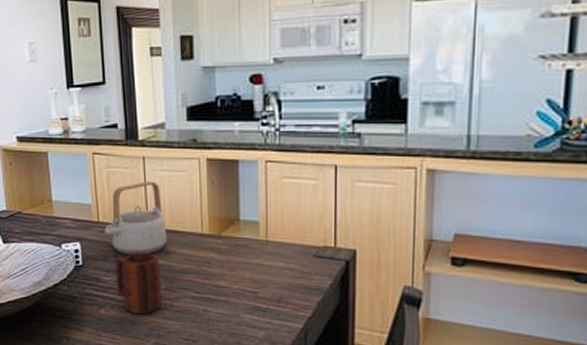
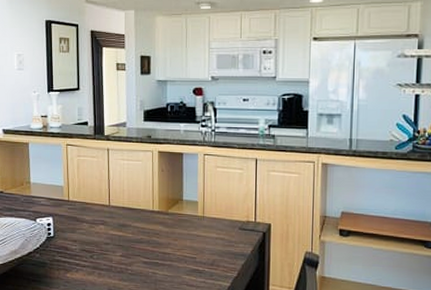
teapot: present [104,181,167,255] -> none [73,168,125,228]
mug: present [115,252,163,315] -> none [81,225,120,277]

